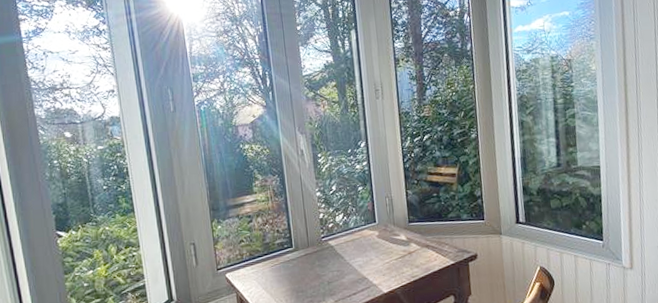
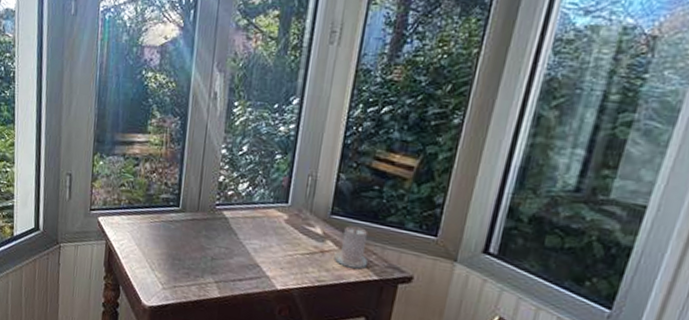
candle: none [419,227,444,260] -> present [334,226,368,269]

